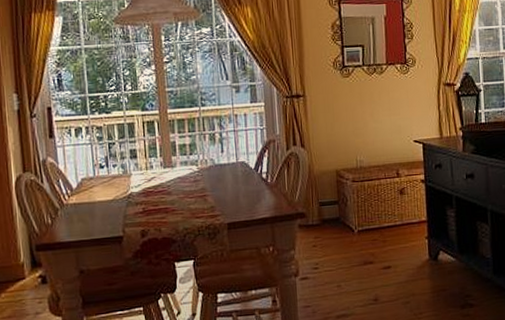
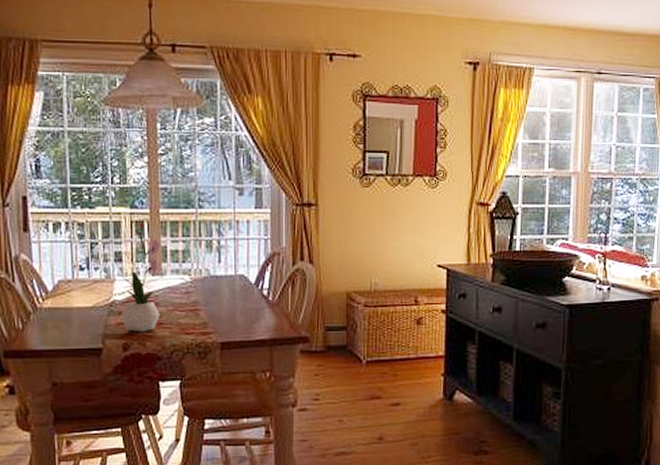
flower arrangement: none [135,123,172,219] -> present [119,223,159,332]

